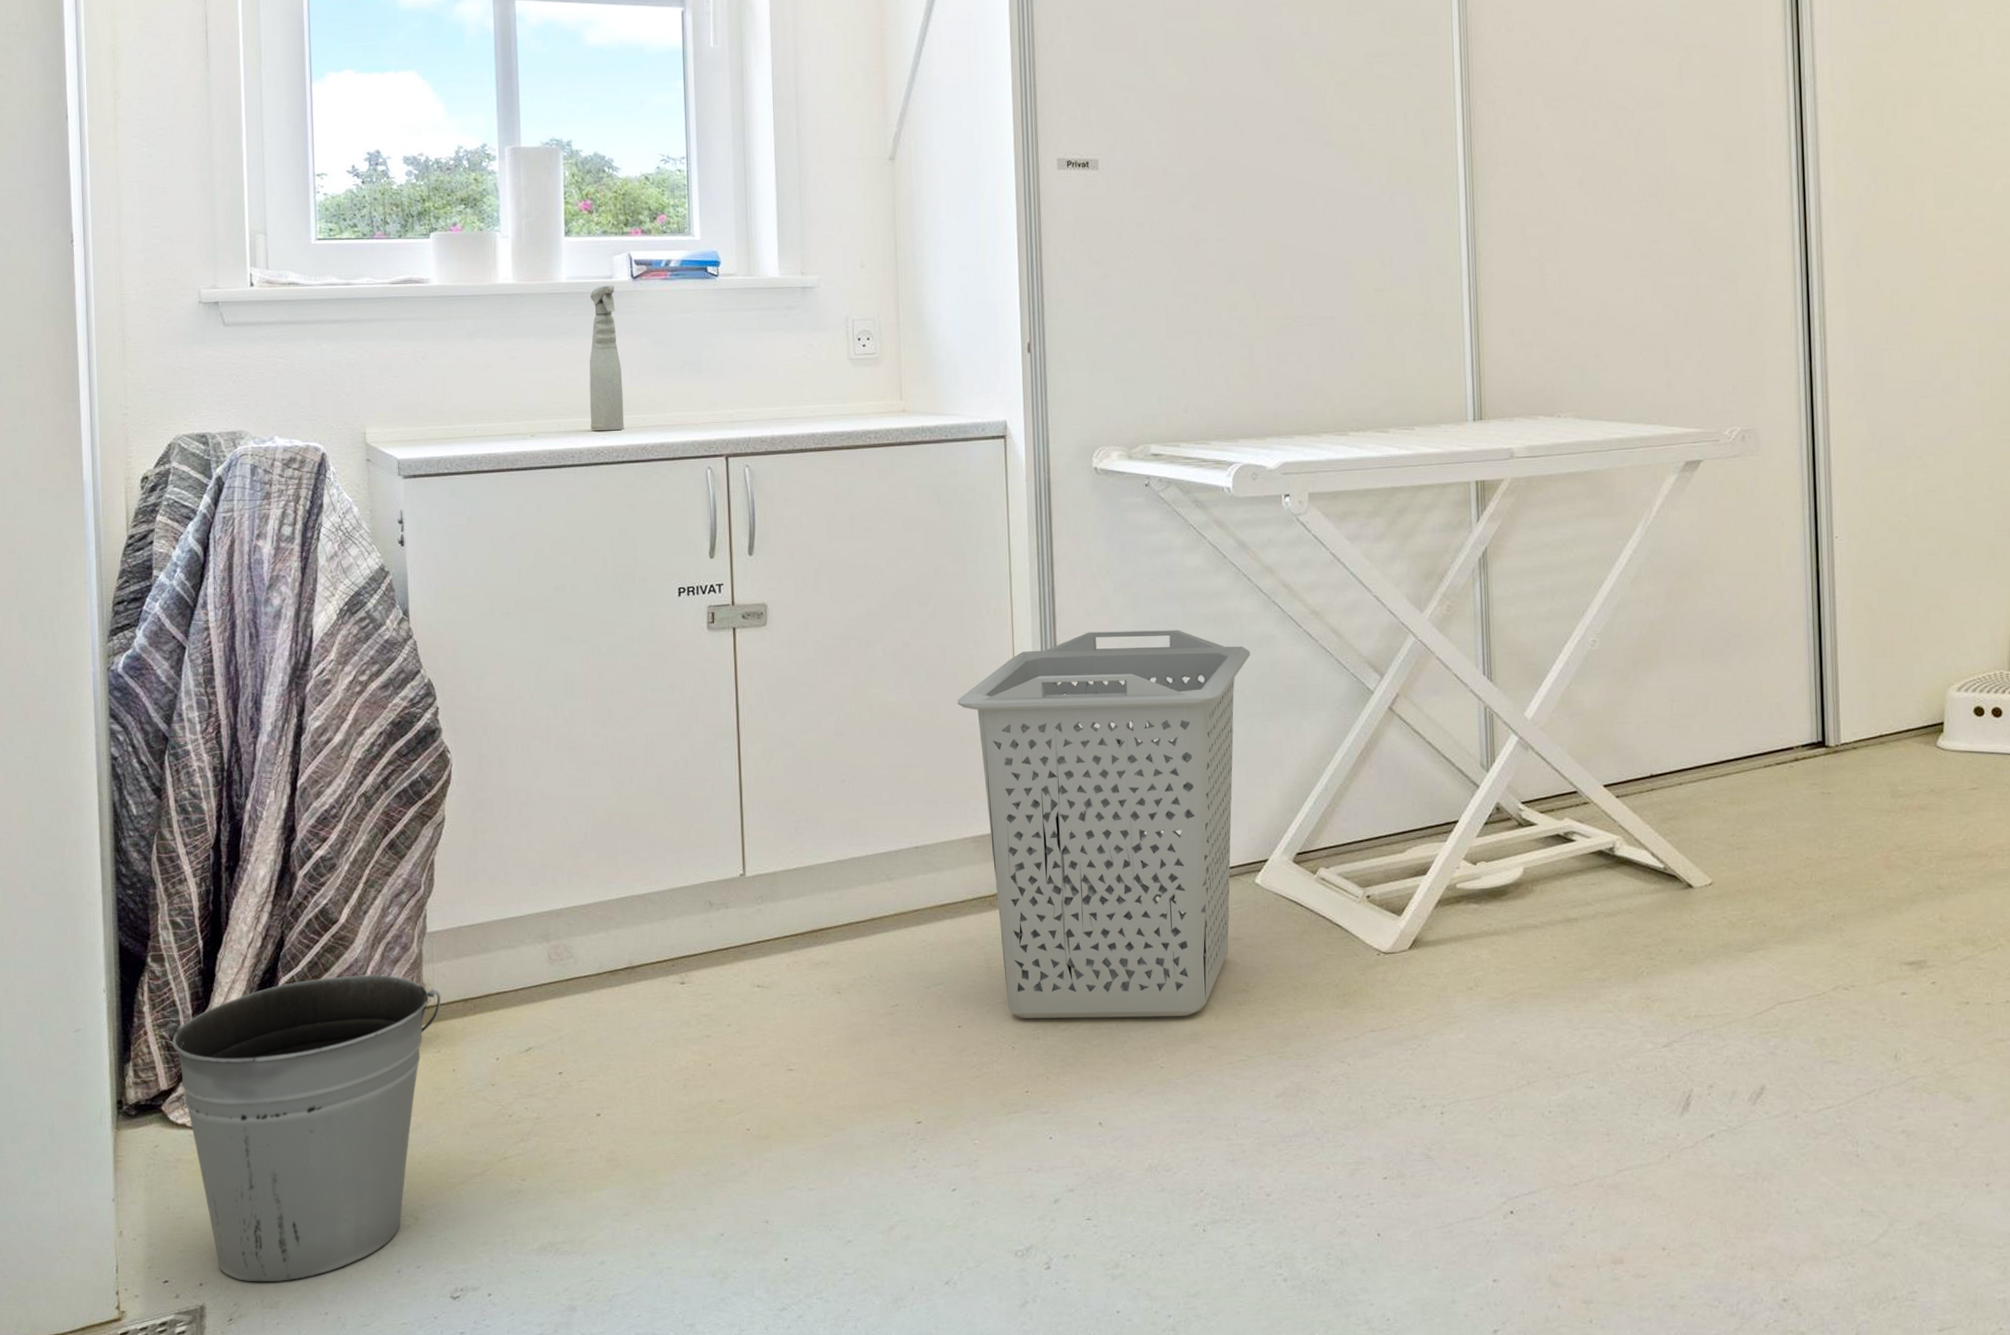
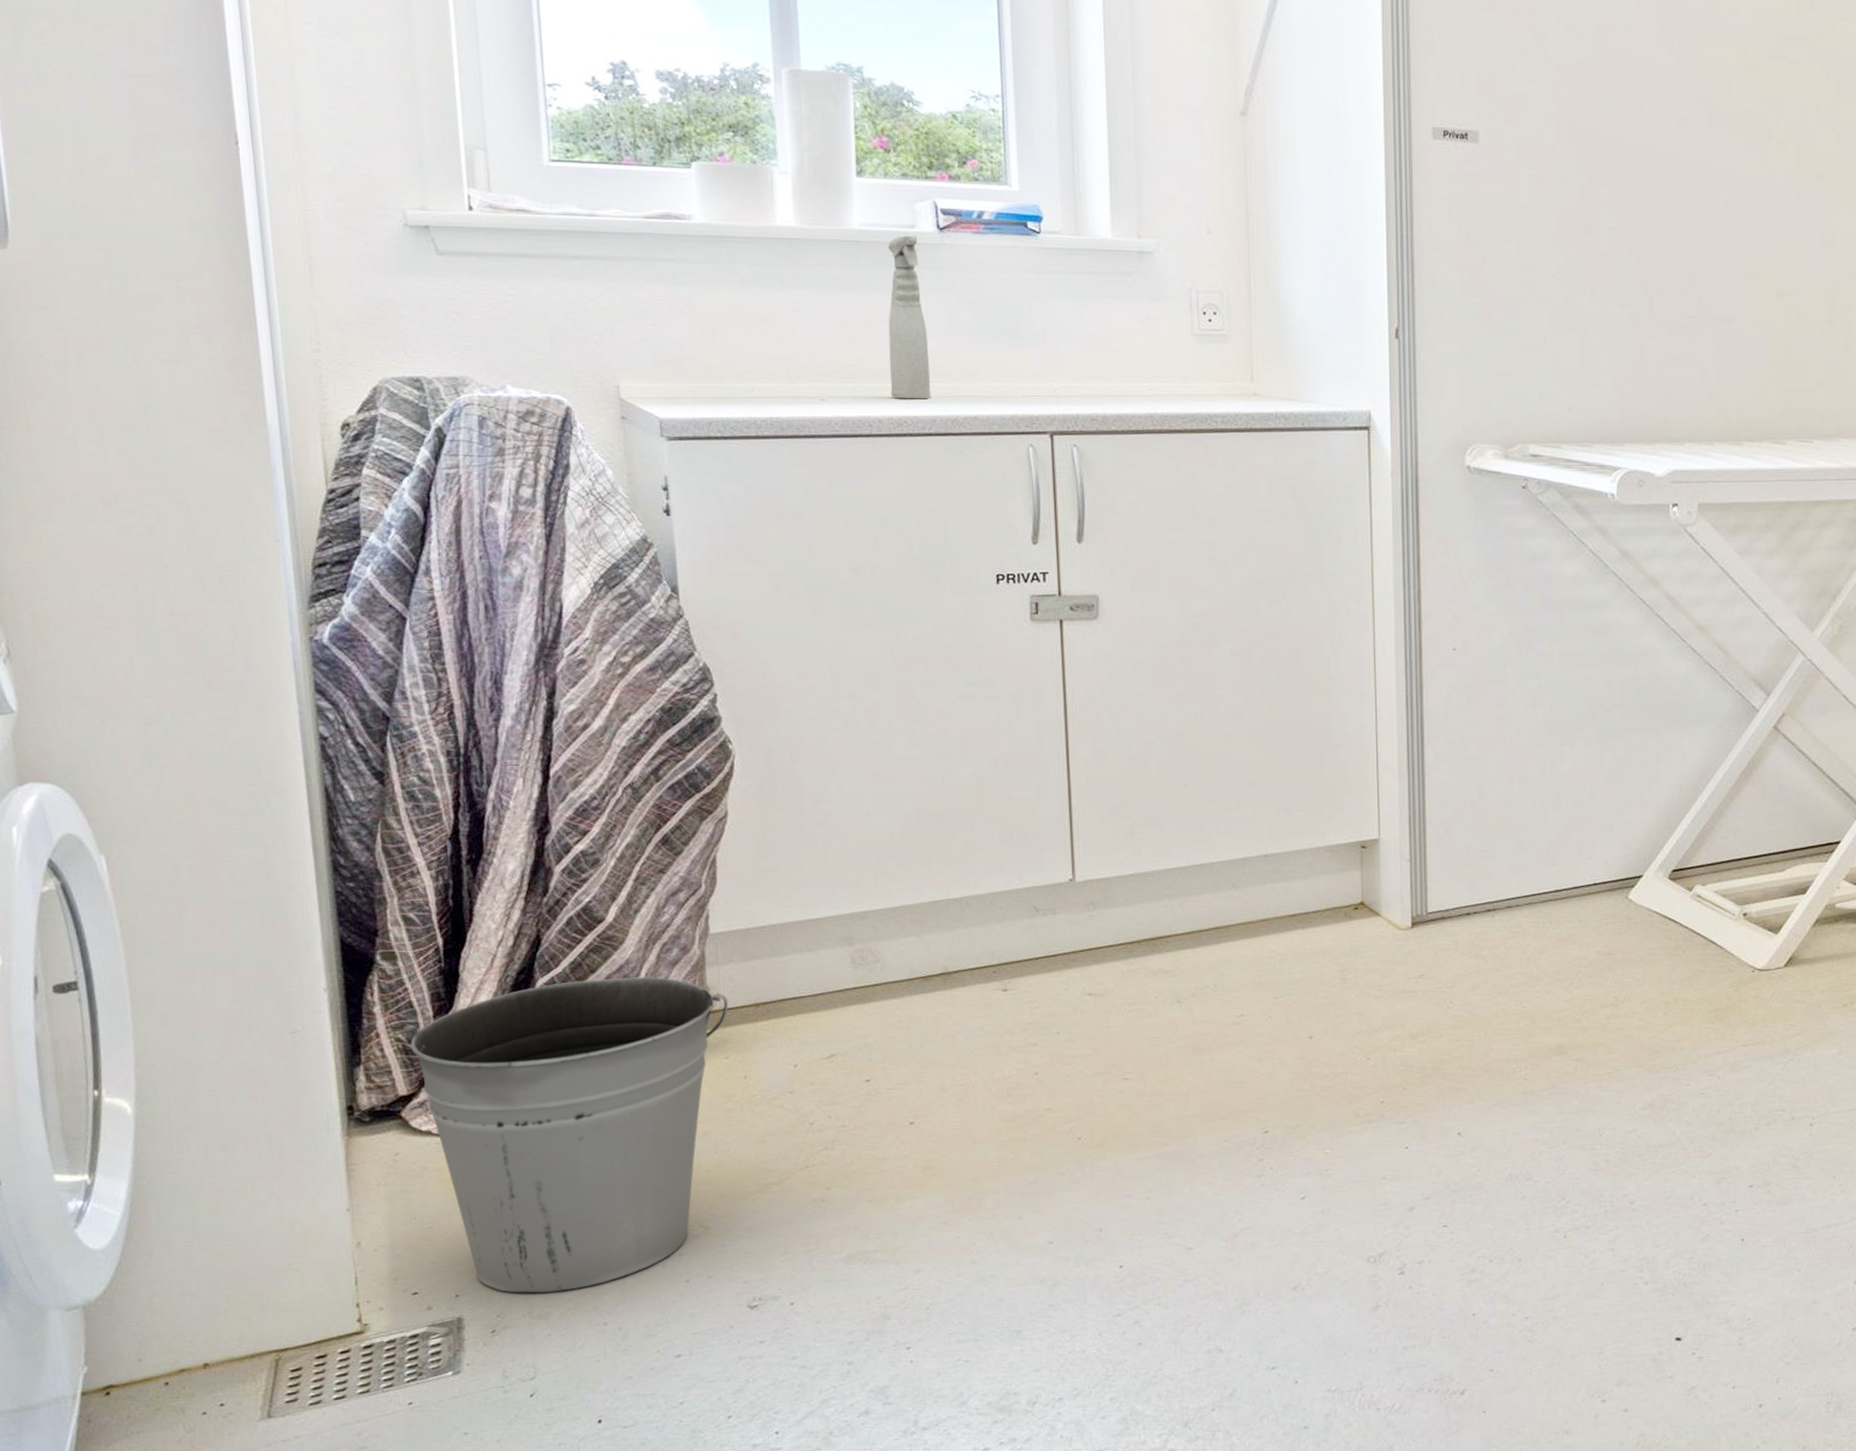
laundry basket: present [957,630,1251,1018] -> none [1312,638,1631,1030]

